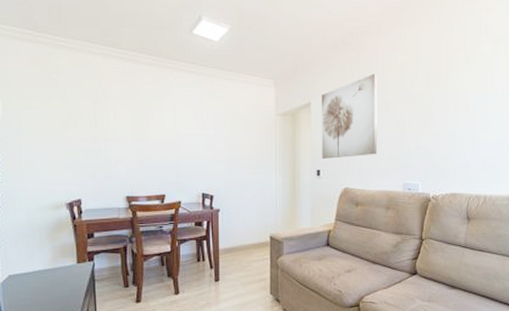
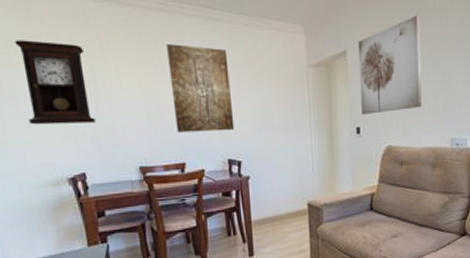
pendulum clock: none [35,87,93,157] -> present [14,40,96,125]
wall art: none [157,93,209,168] -> present [167,44,235,133]

